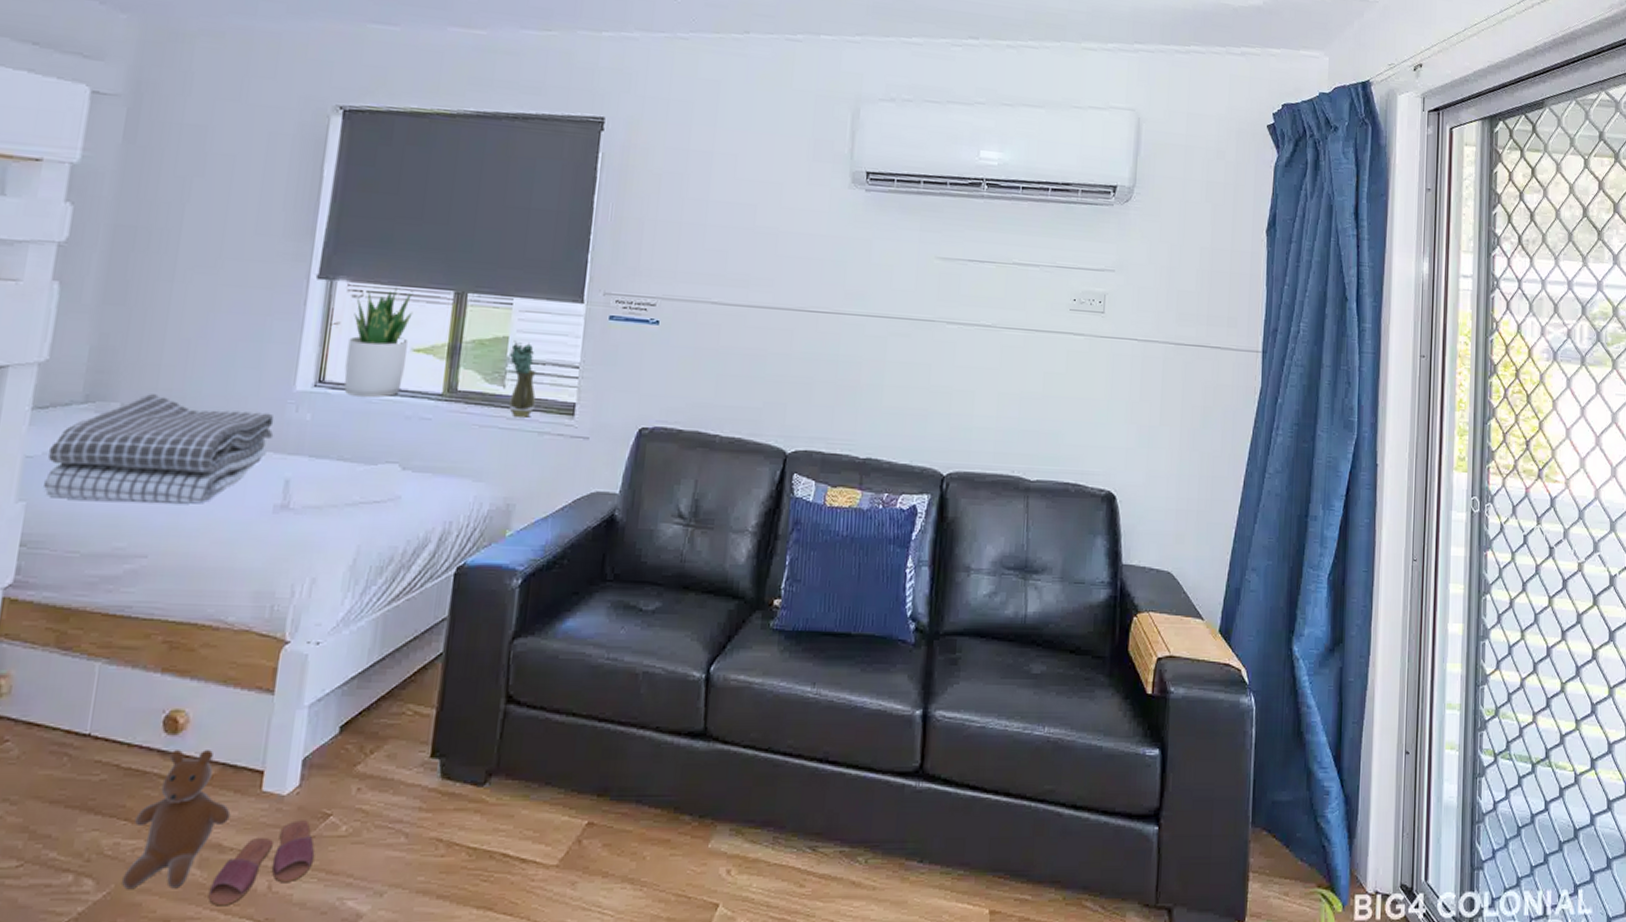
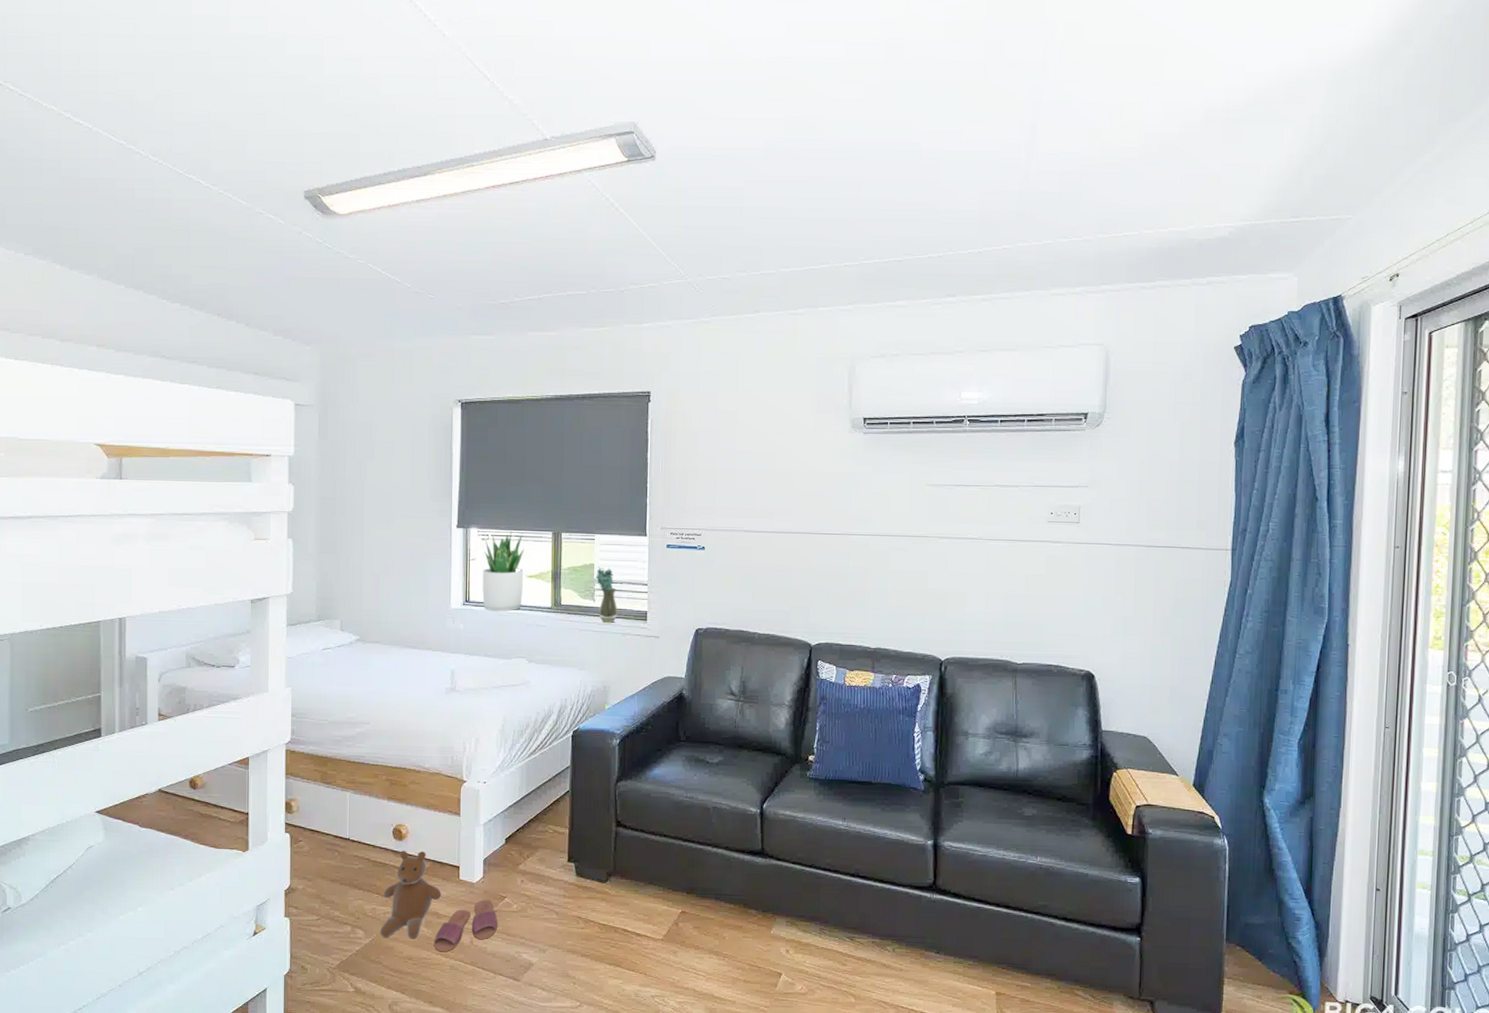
towel: present [44,394,274,505] -> none [301,614,440,689]

